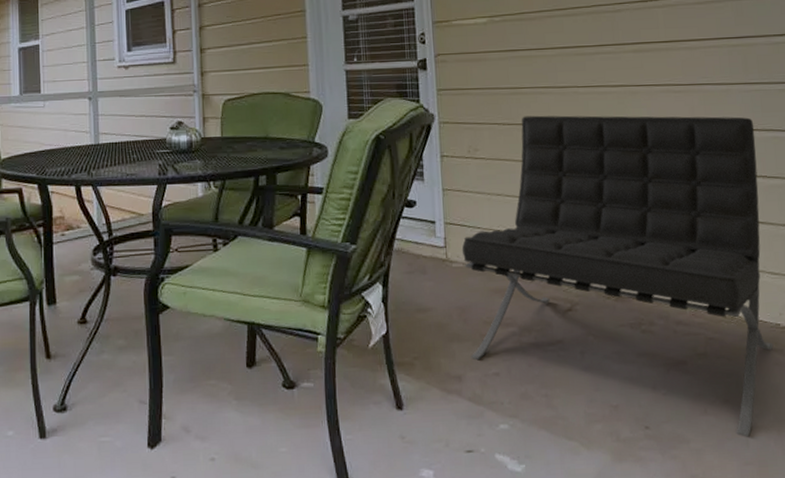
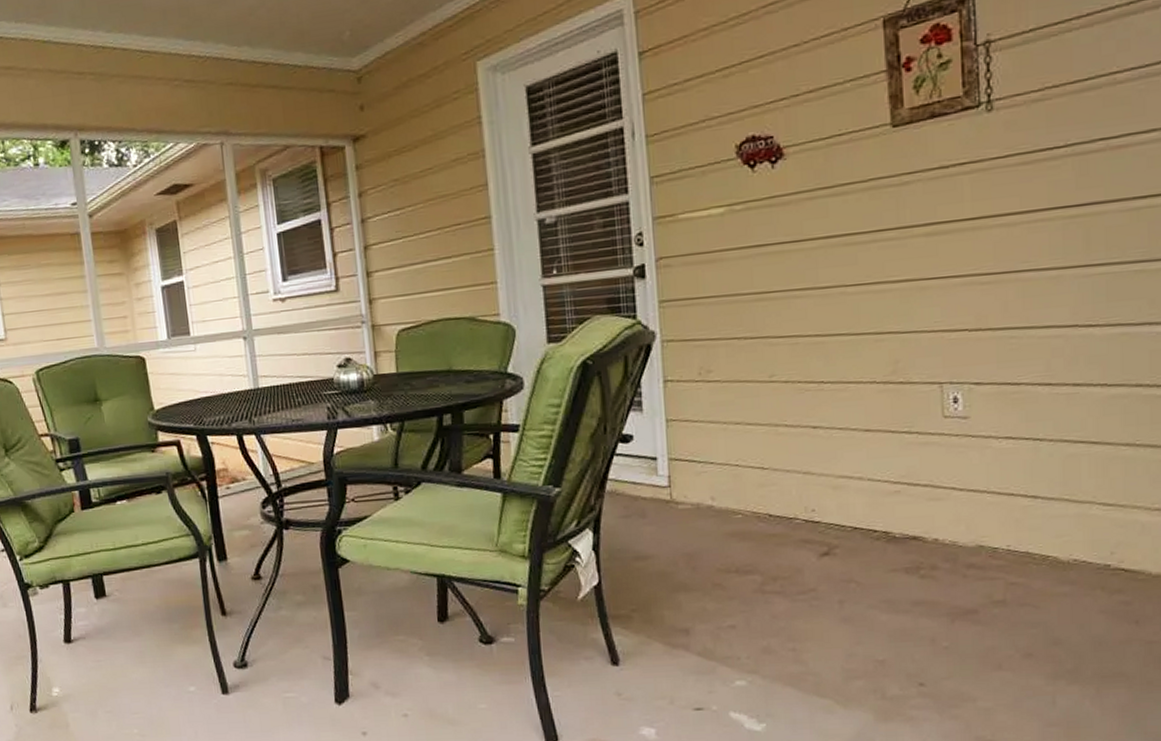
lounge chair: present [461,115,774,437] -> none [690,310,1099,696]

